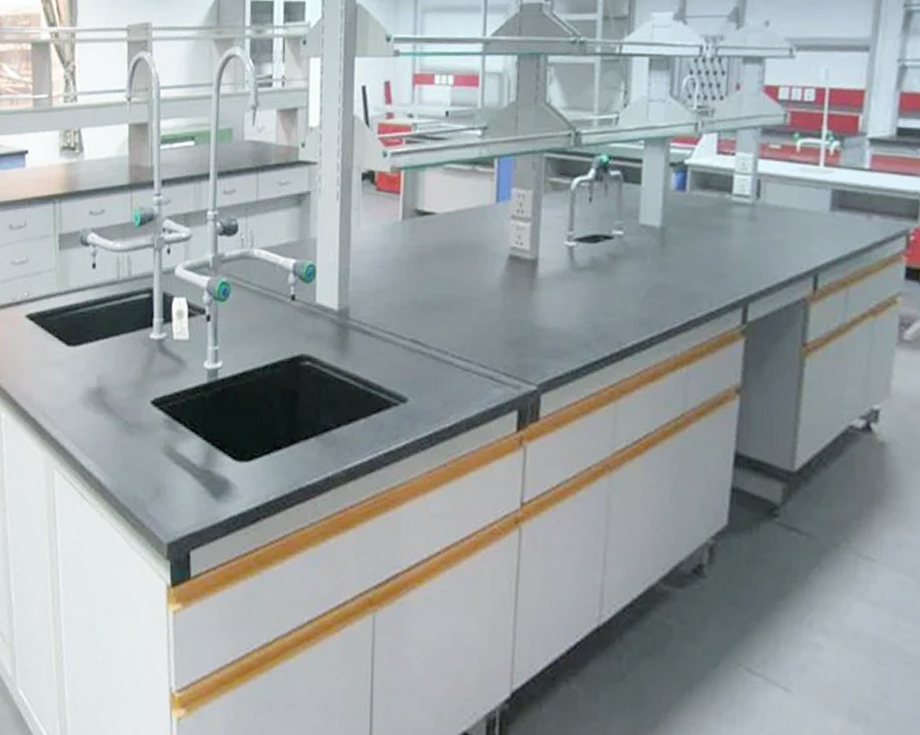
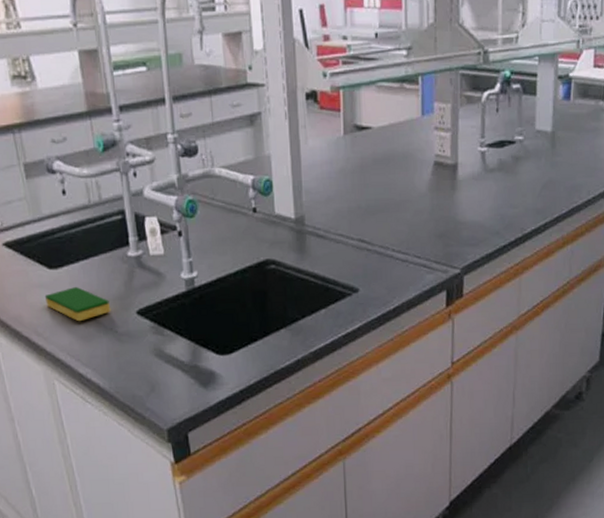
dish sponge: none [58,368,125,407] -> present [44,287,111,322]

